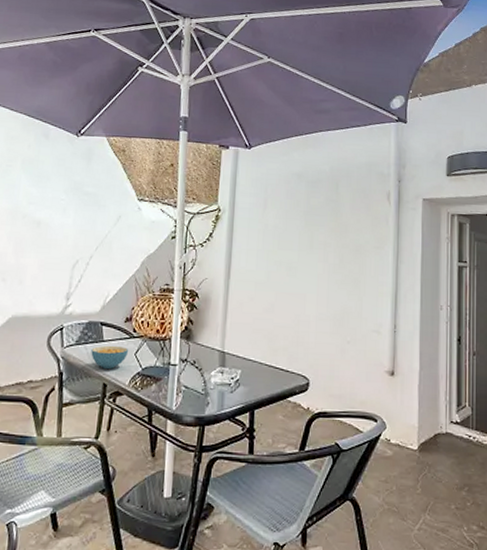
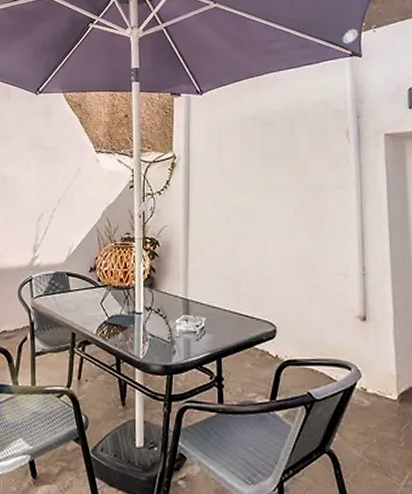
cereal bowl: present [91,345,128,369] -> none [59,295,94,318]

